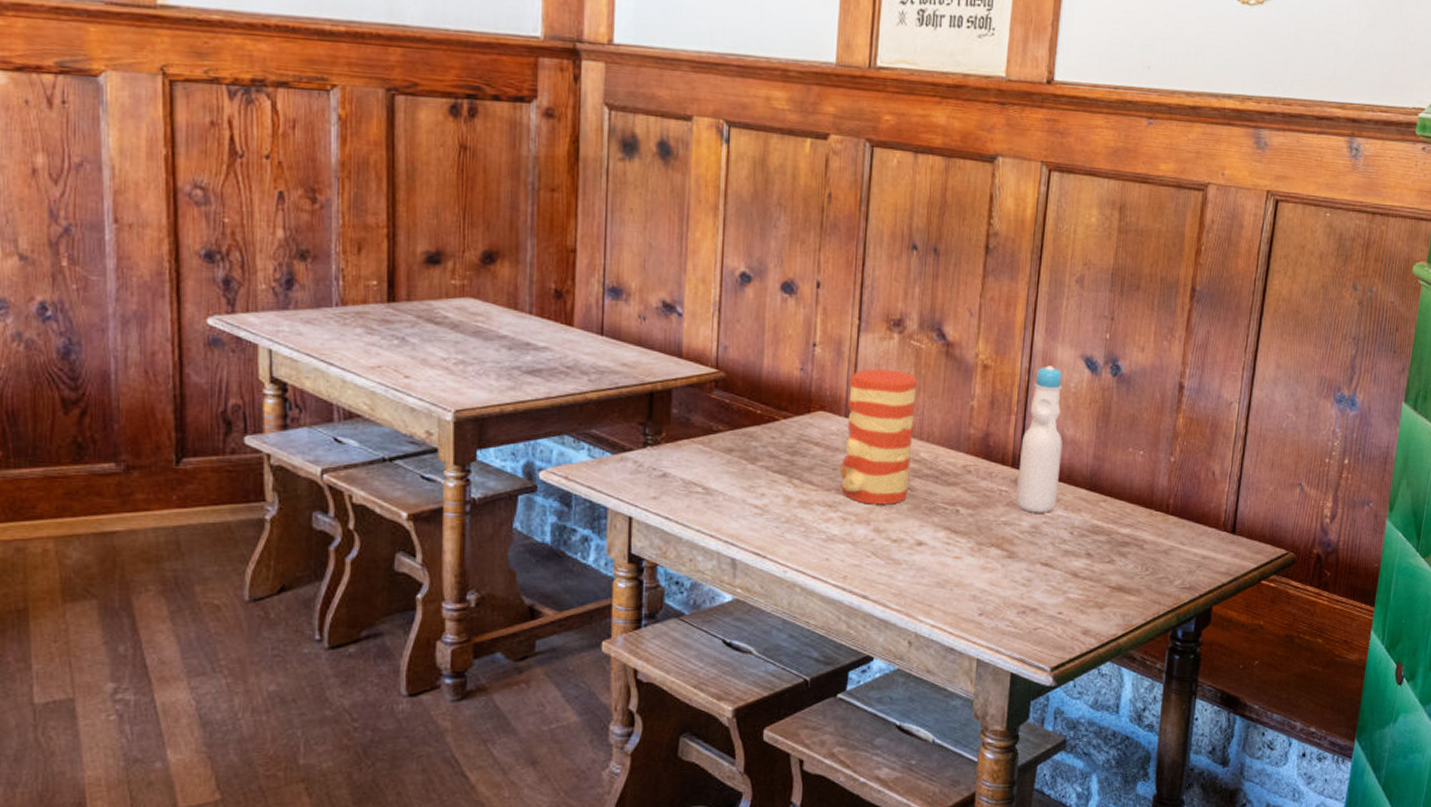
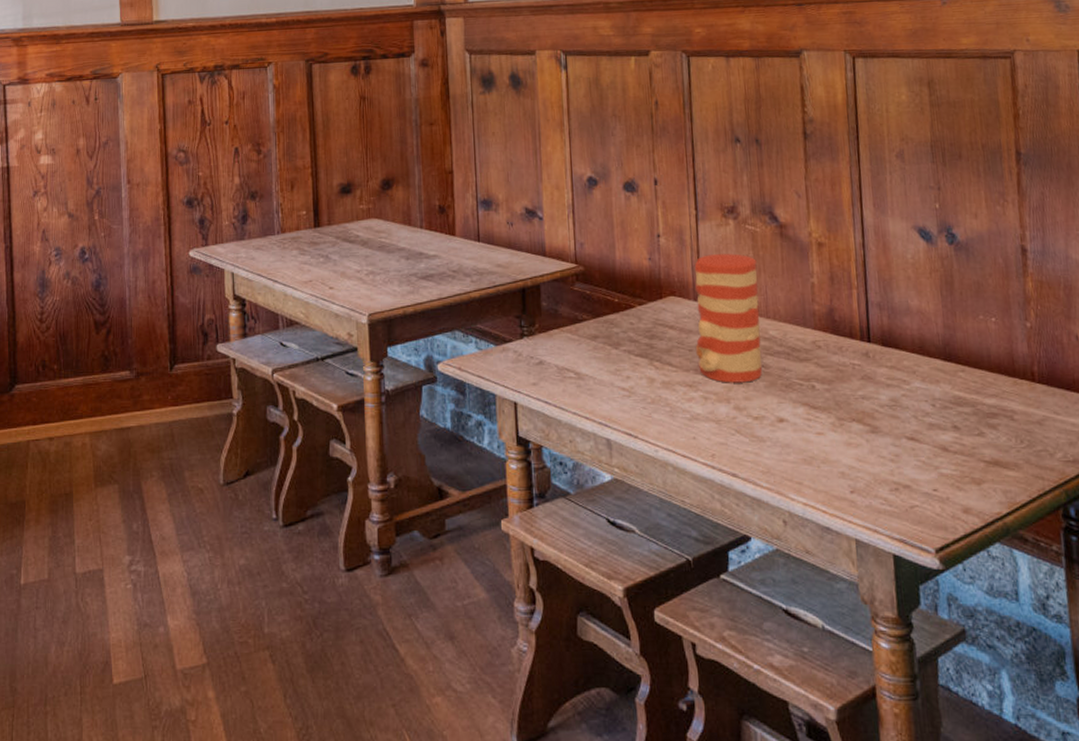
bottle: present [1015,366,1063,513] -> none [866,239,913,386]

